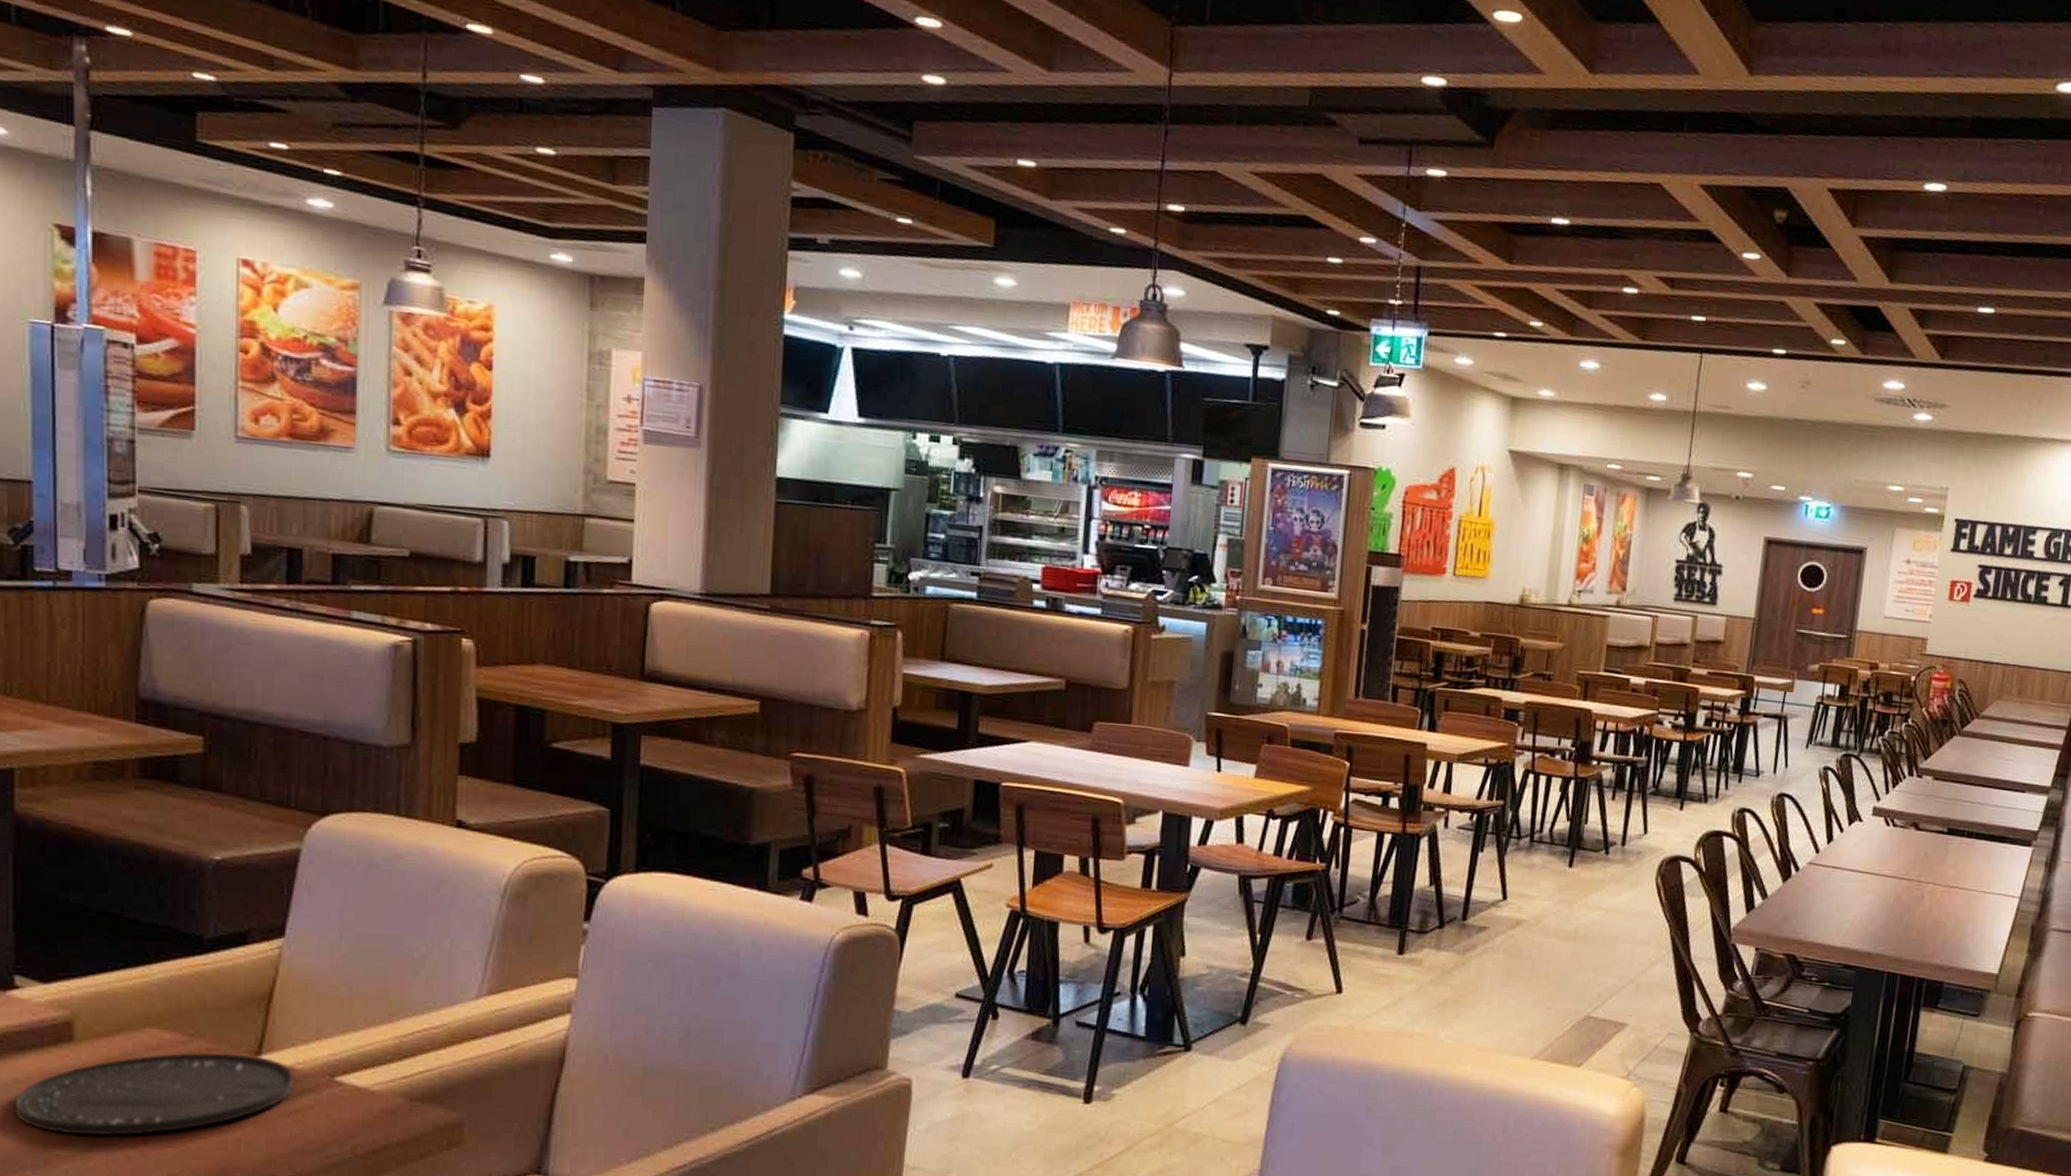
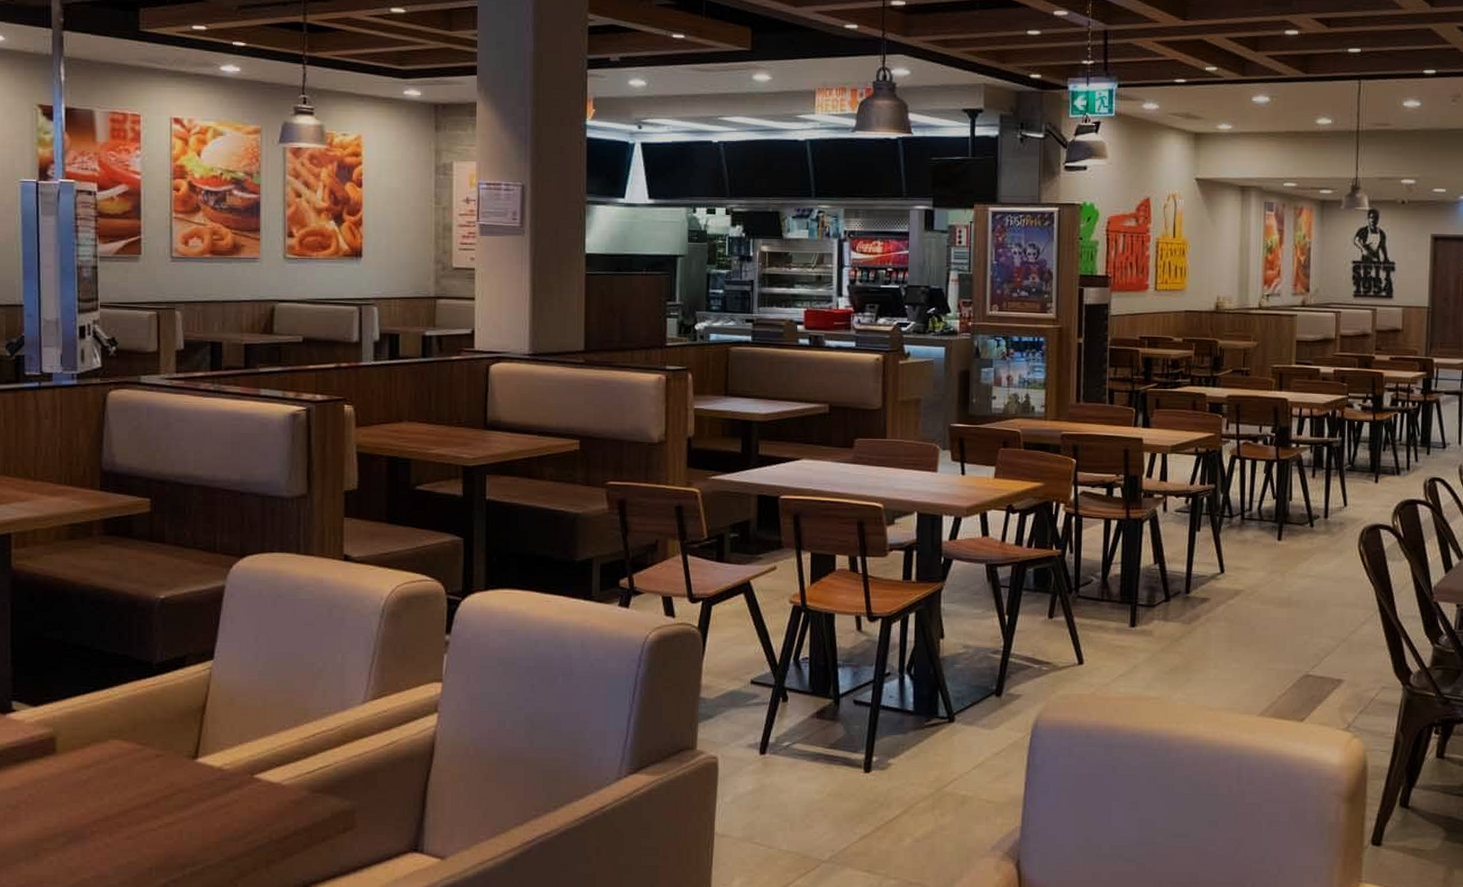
plate: present [16,1052,294,1136] -> none [13,758,222,831]

